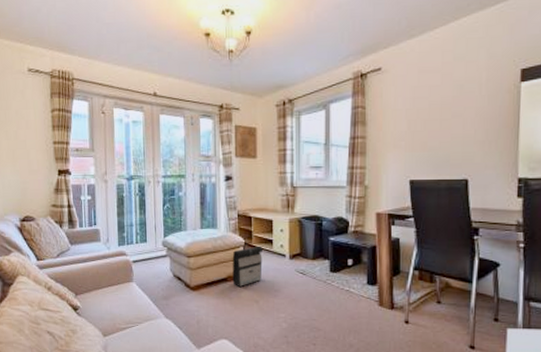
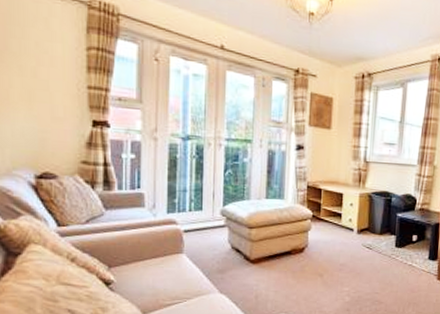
backpack: present [232,243,264,287] -> none [297,216,332,260]

